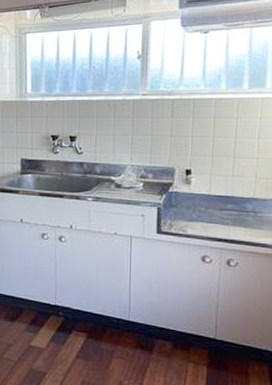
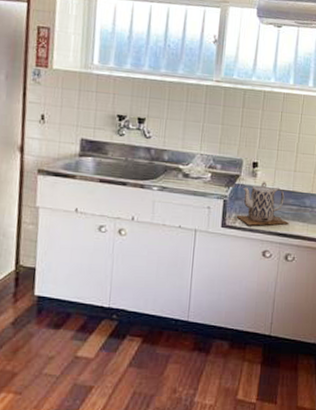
teapot: none [171,189,229,232] -> present [236,182,289,226]

